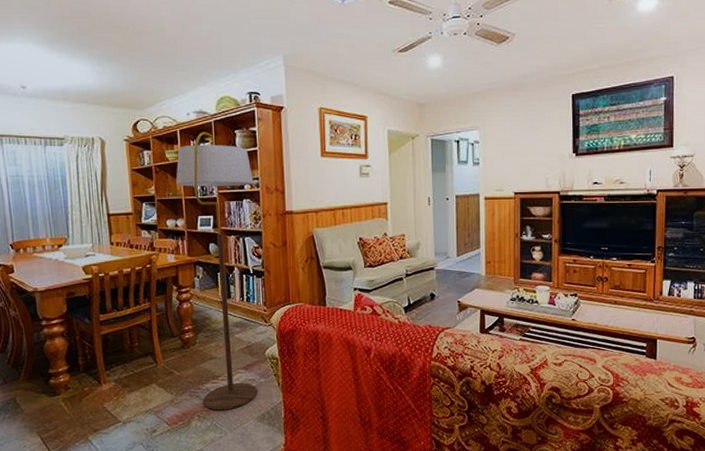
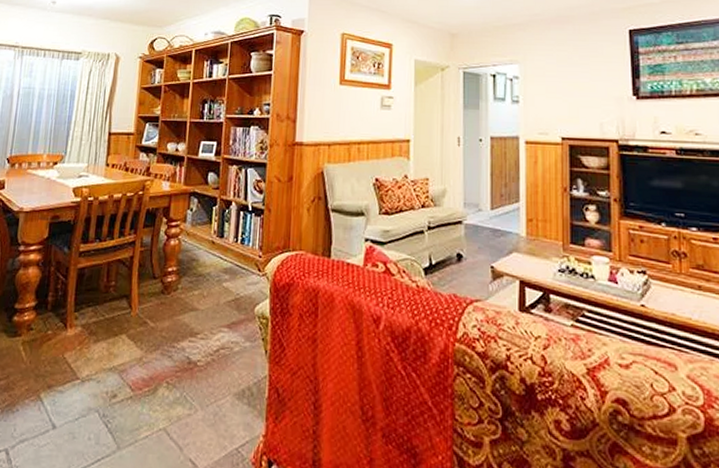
floor lamp: present [176,132,257,411] -> none [174,53,265,379]

